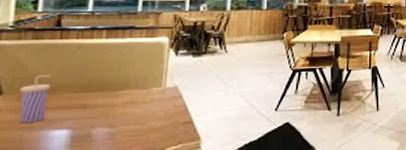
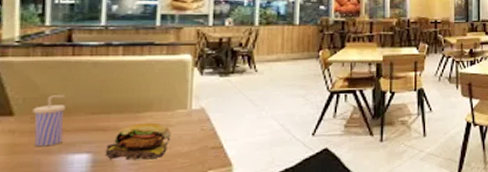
burger: none [83,100,146,136] -> present [105,122,171,161]

